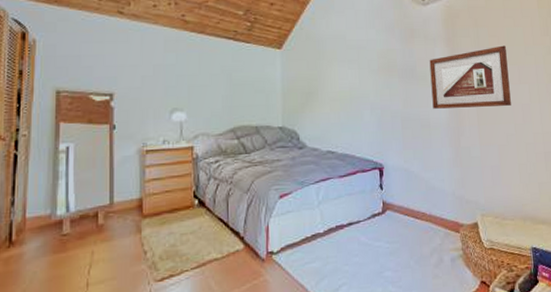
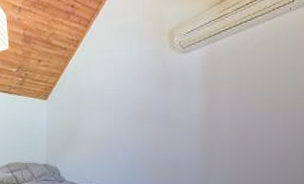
picture frame: present [429,45,511,109] -> none [184,90,272,152]

